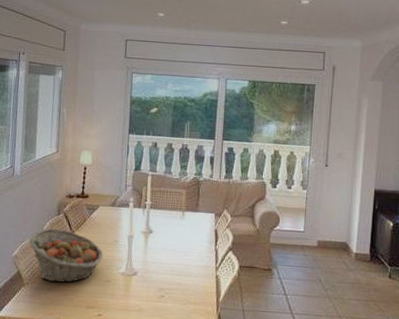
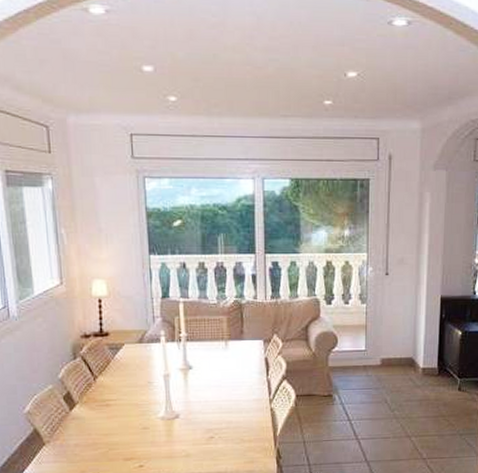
fruit basket: present [29,228,104,283] -> none [42,375,137,436]

